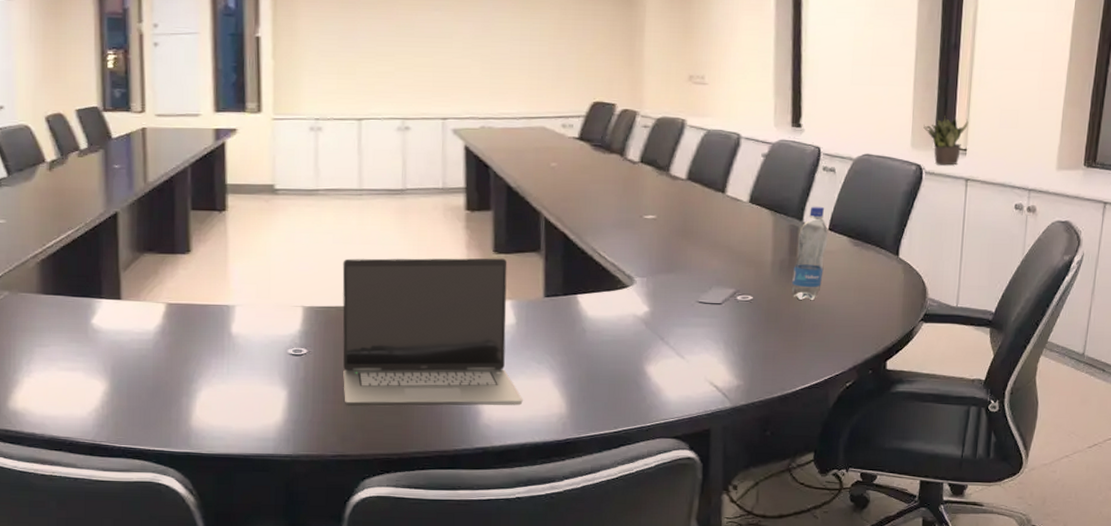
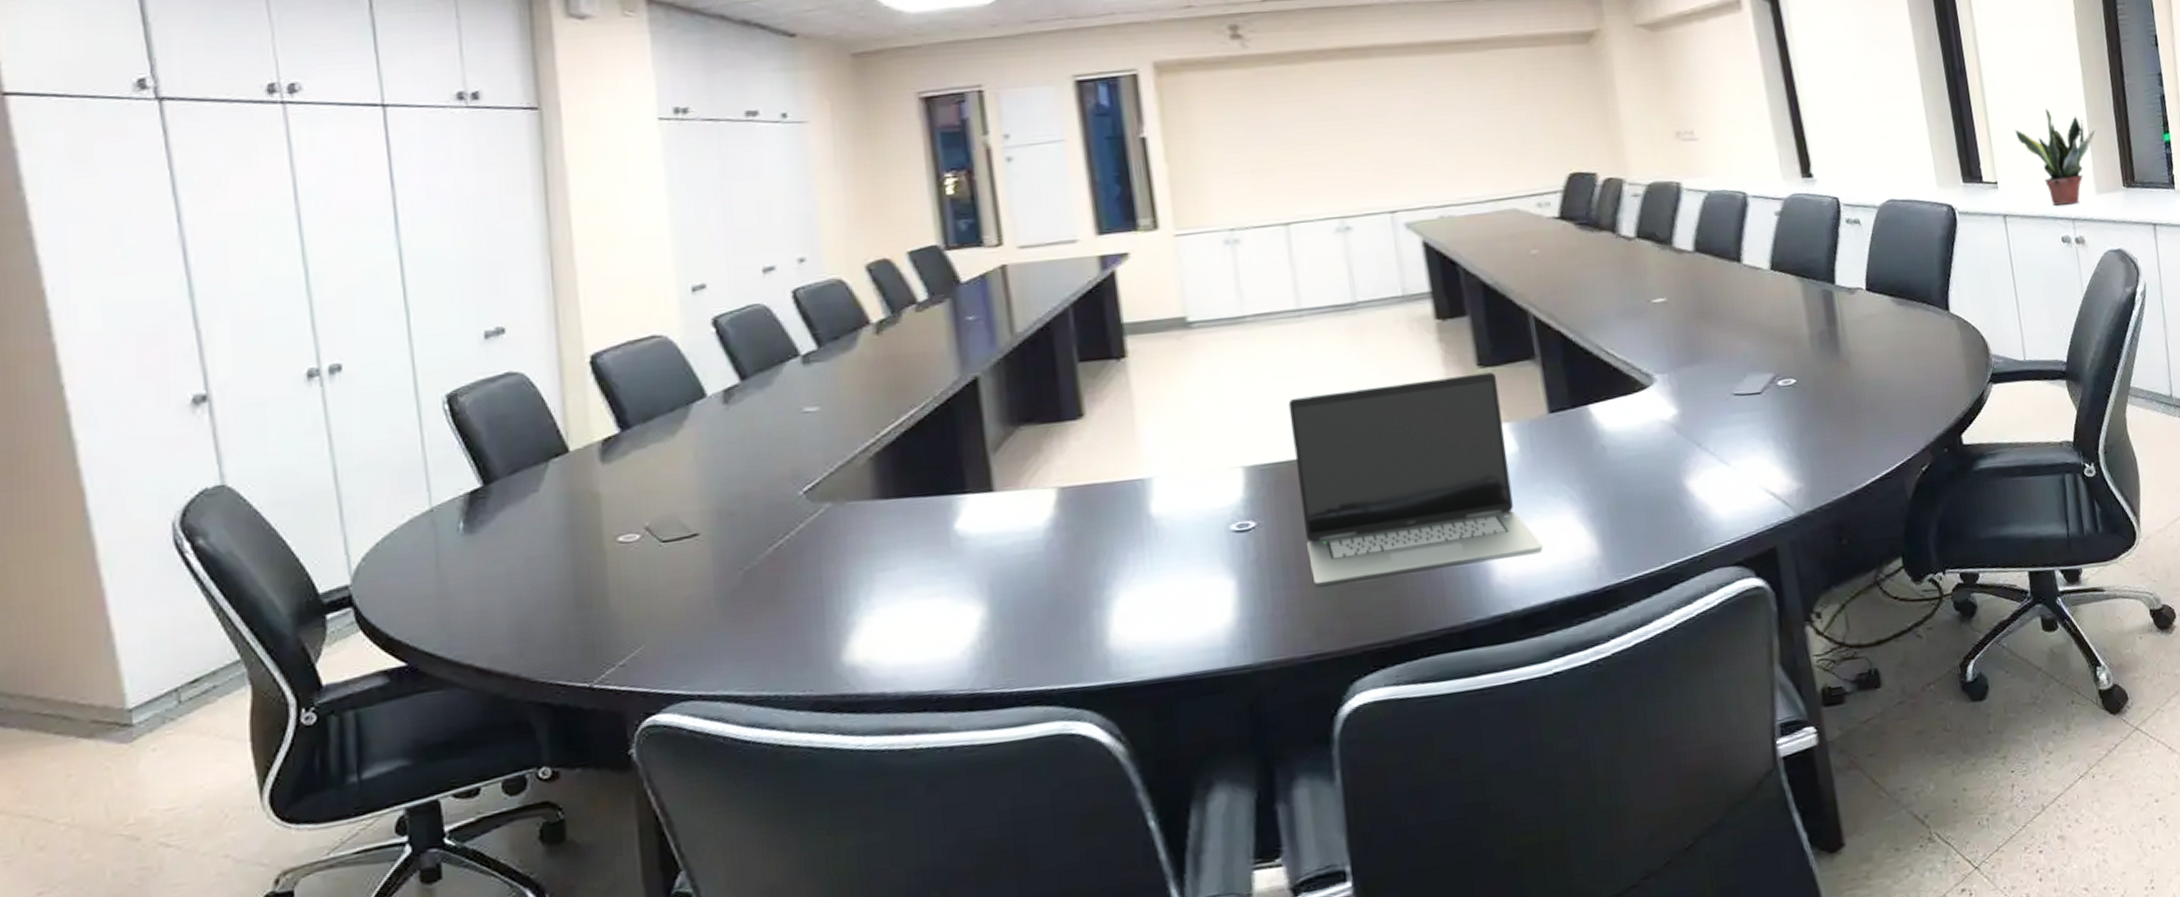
bottle: present [791,206,828,300] -> none [1833,264,1871,376]
potted plant: present [923,116,969,166] -> none [1946,148,1993,203]
potted plant: none [993,87,1071,176] -> present [2015,107,2097,206]

